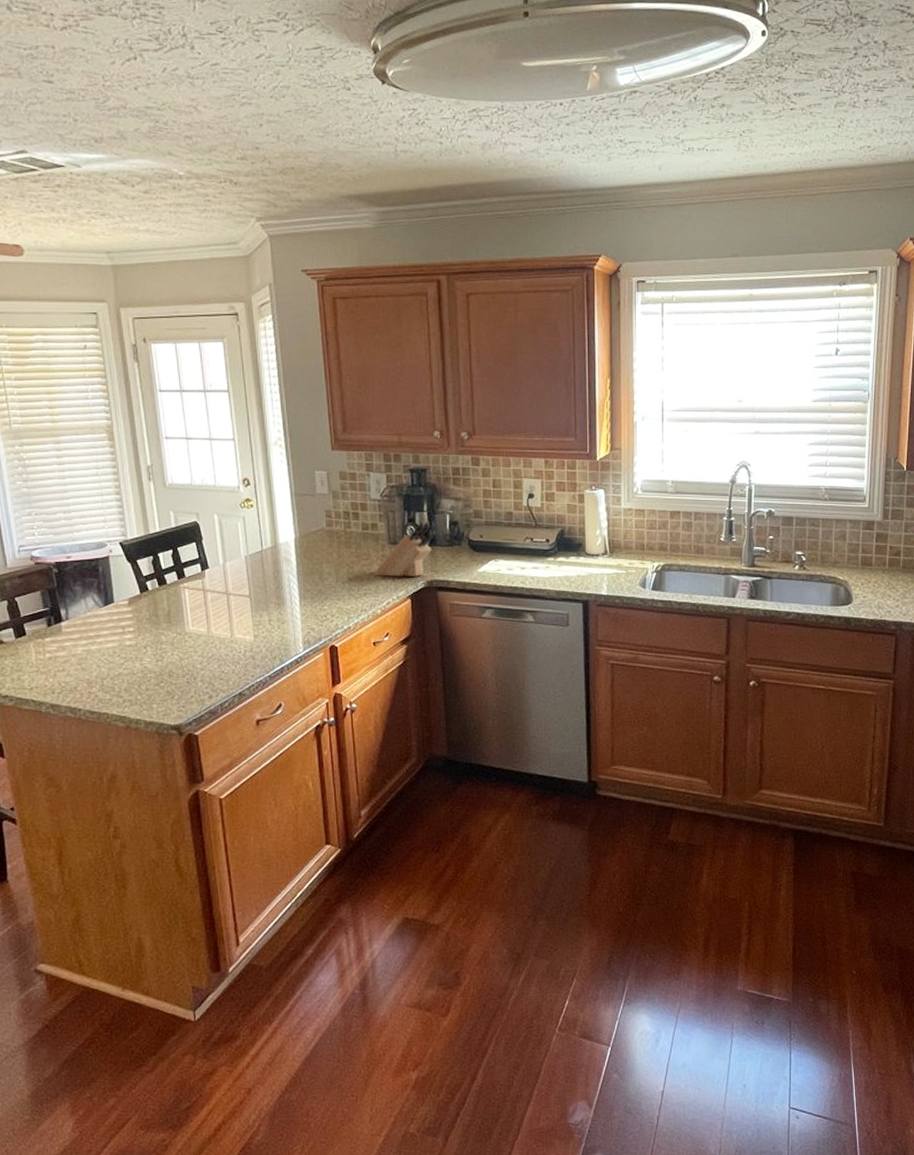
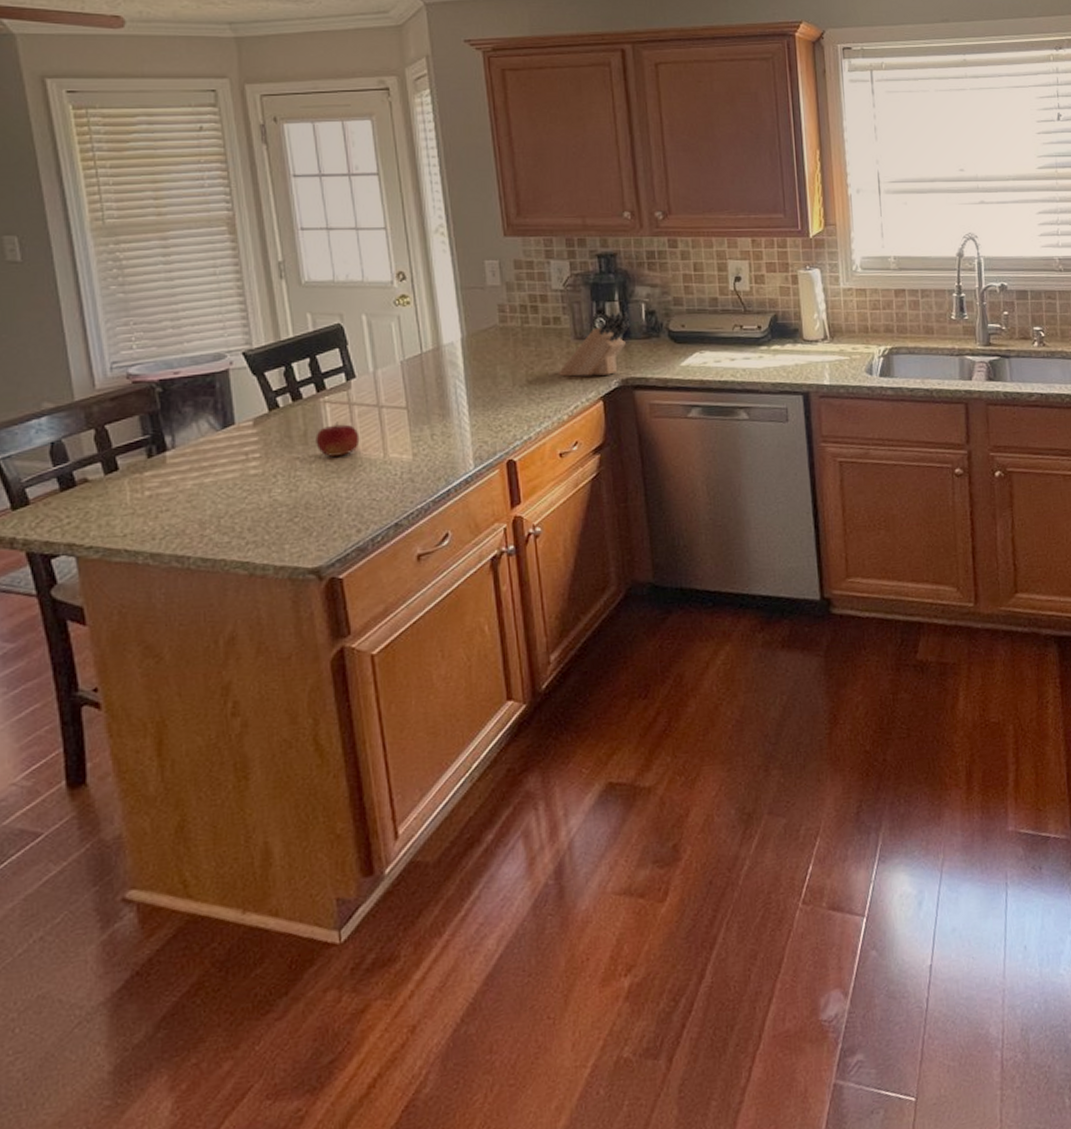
fruit: none [177,605,212,634] -> present [315,421,360,457]

